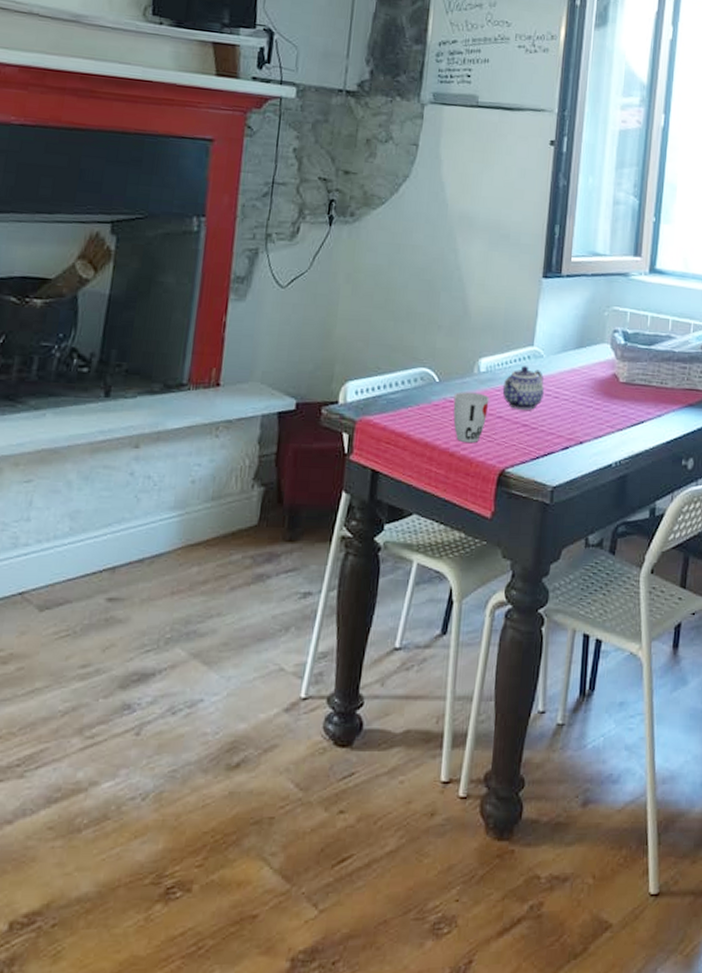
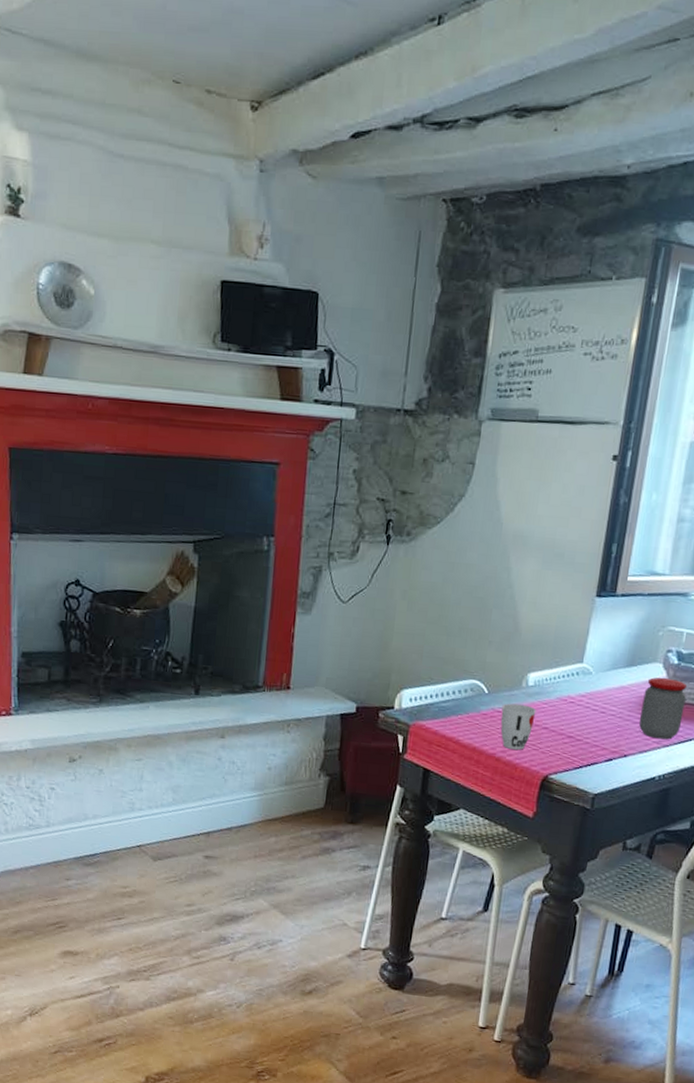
teapot: present [502,366,544,411] -> none [549,681,591,724]
jar: none [592,359,635,423] -> present [639,677,688,740]

